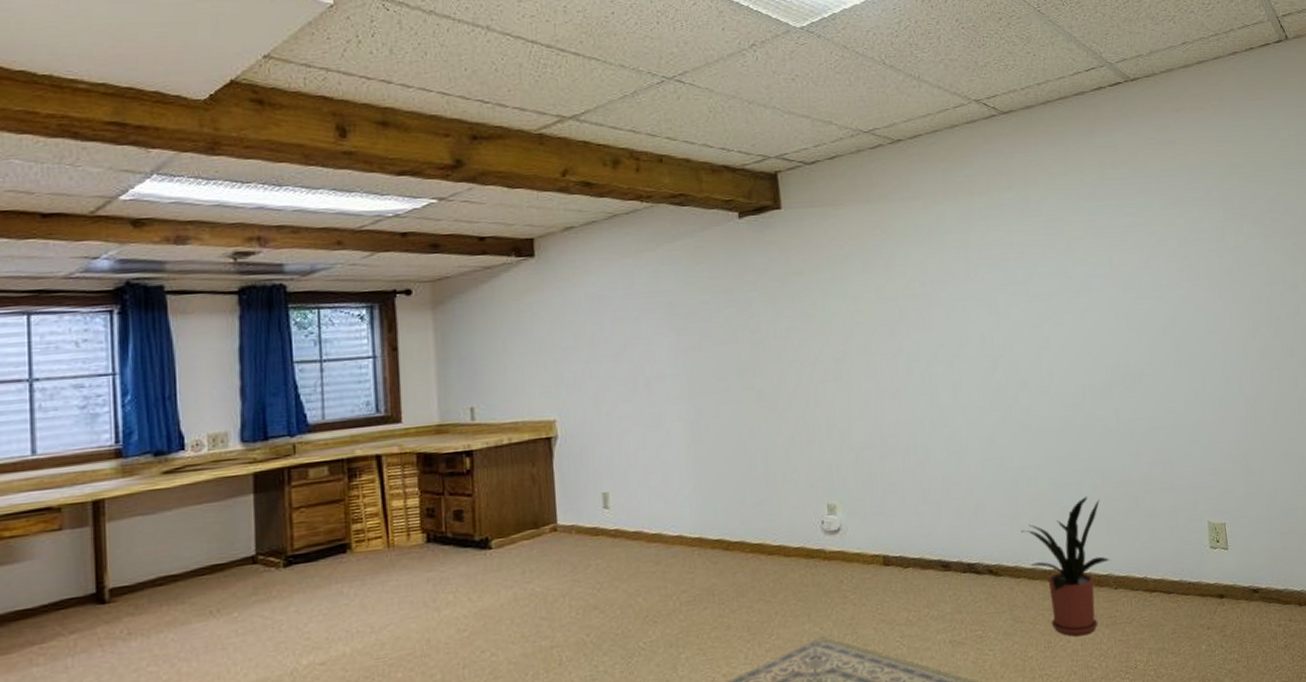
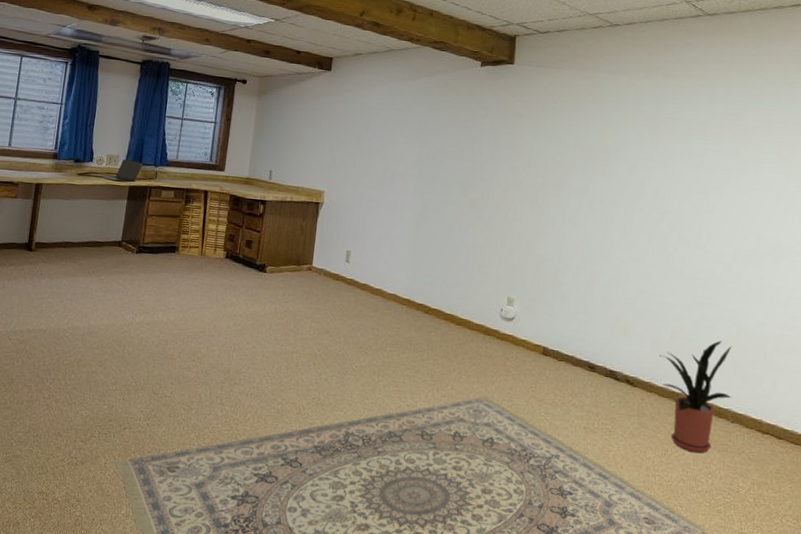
laptop: none [199,434,269,472] -> present [98,159,143,182]

